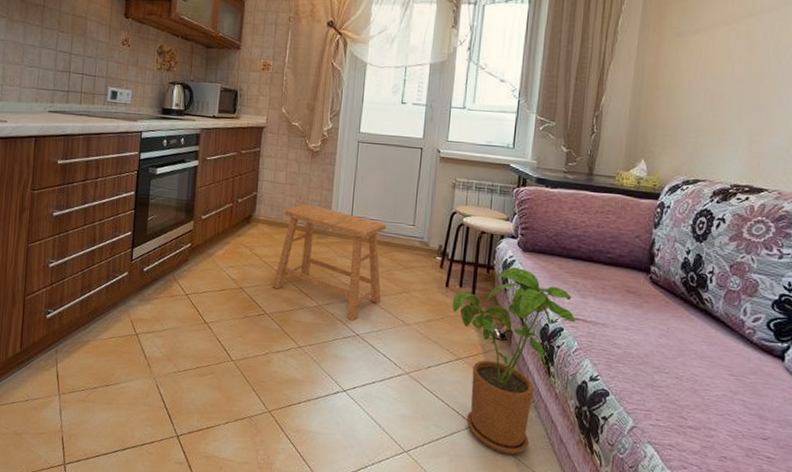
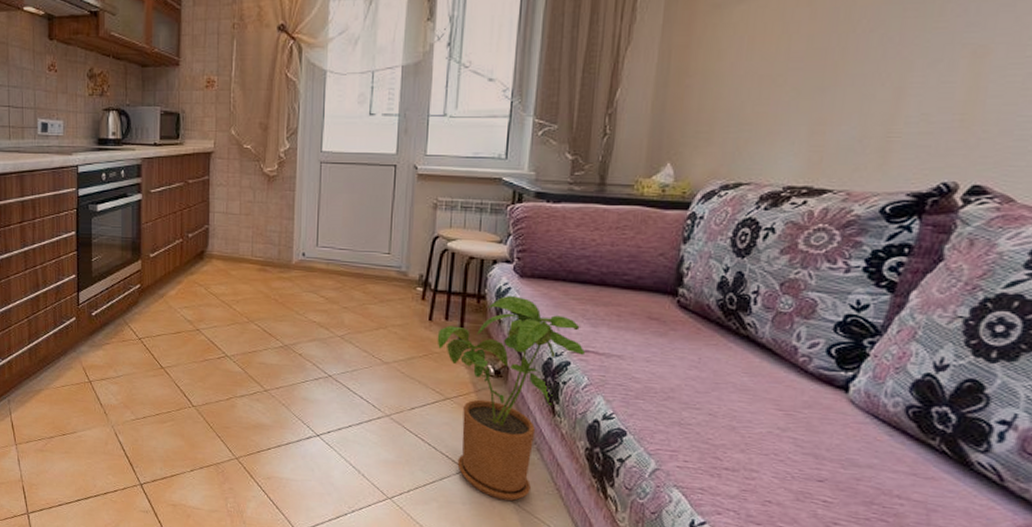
stool: present [273,204,387,322] -> none [233,235,358,362]

